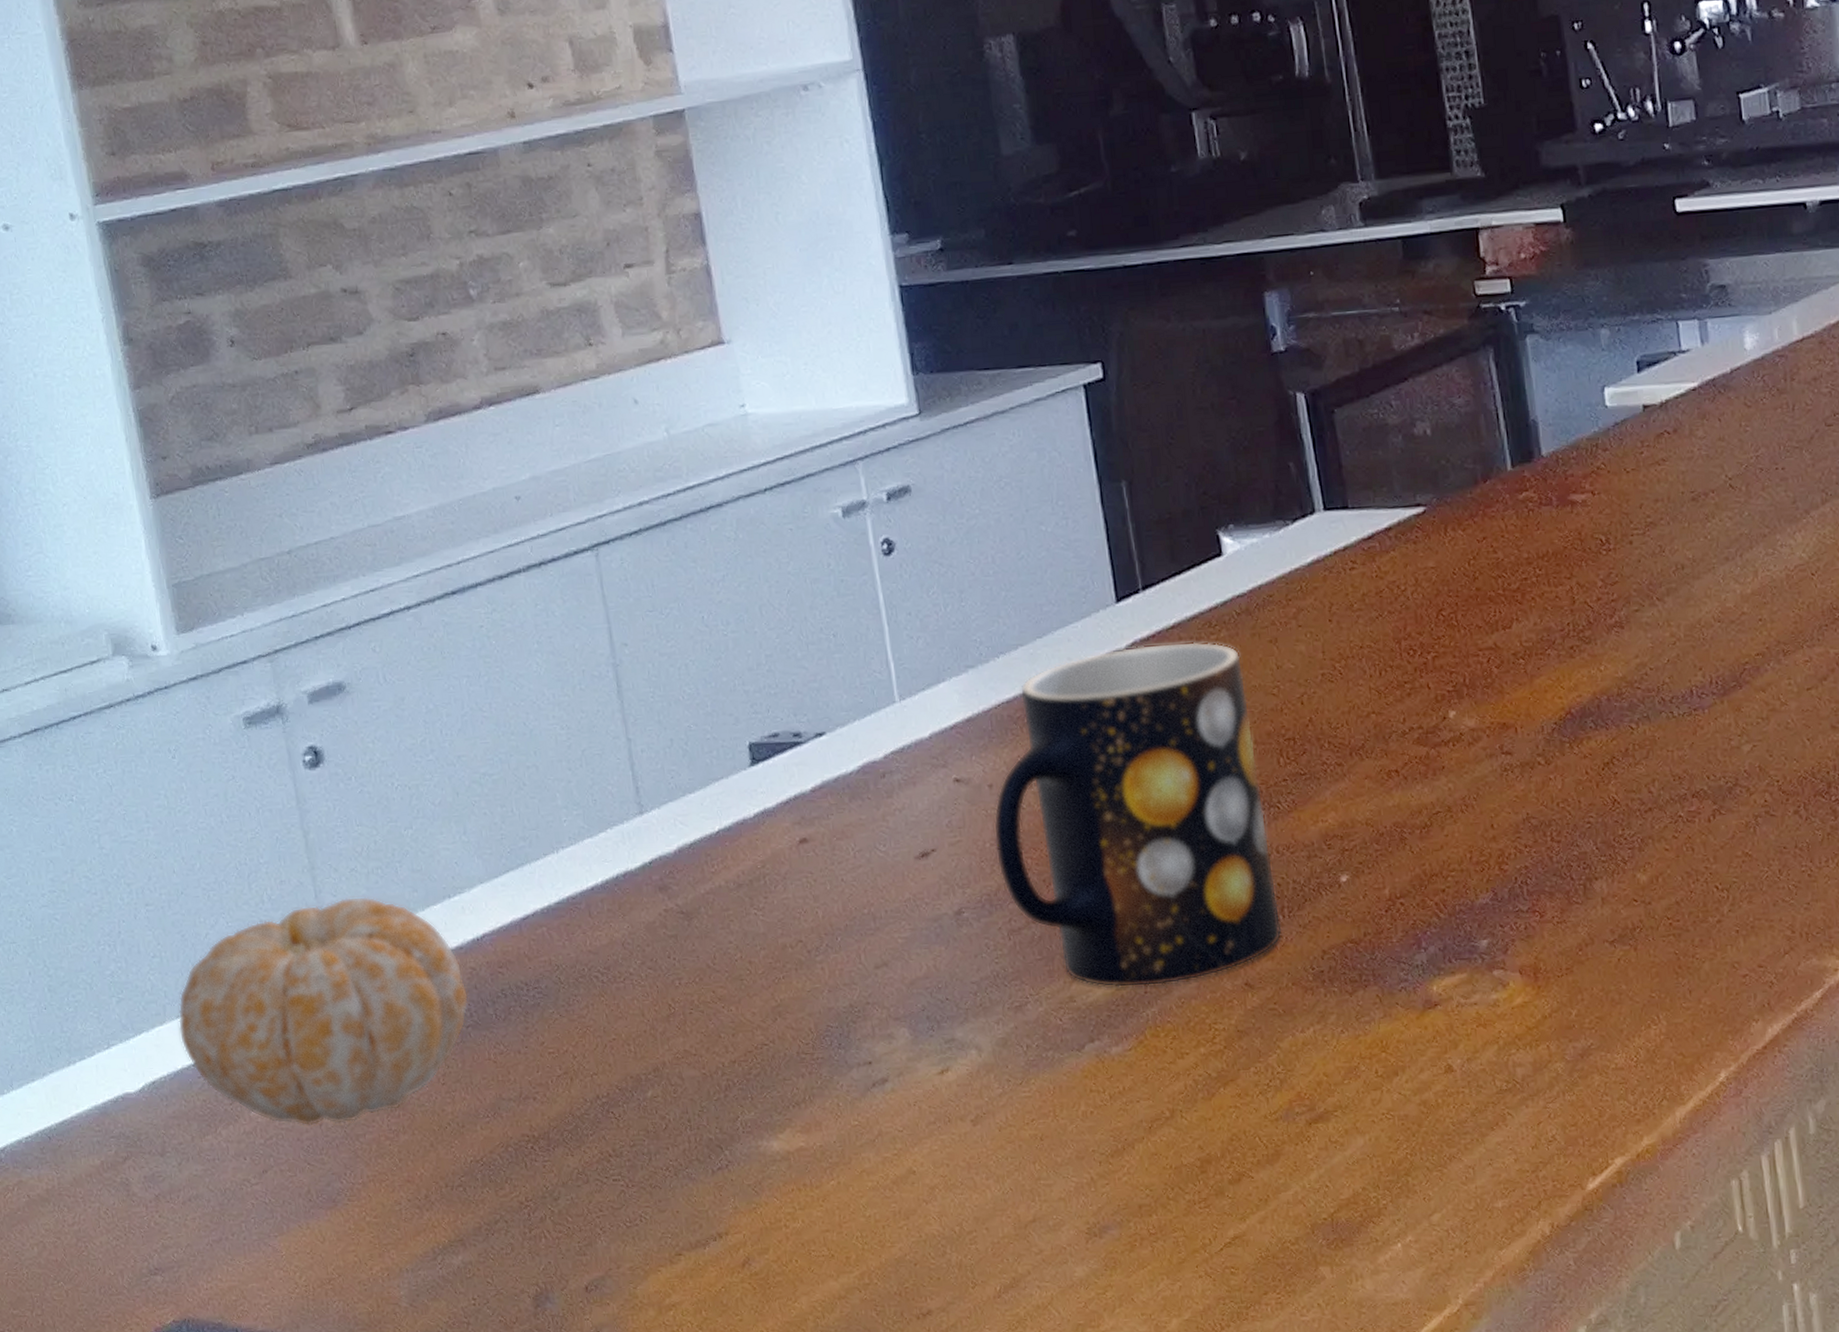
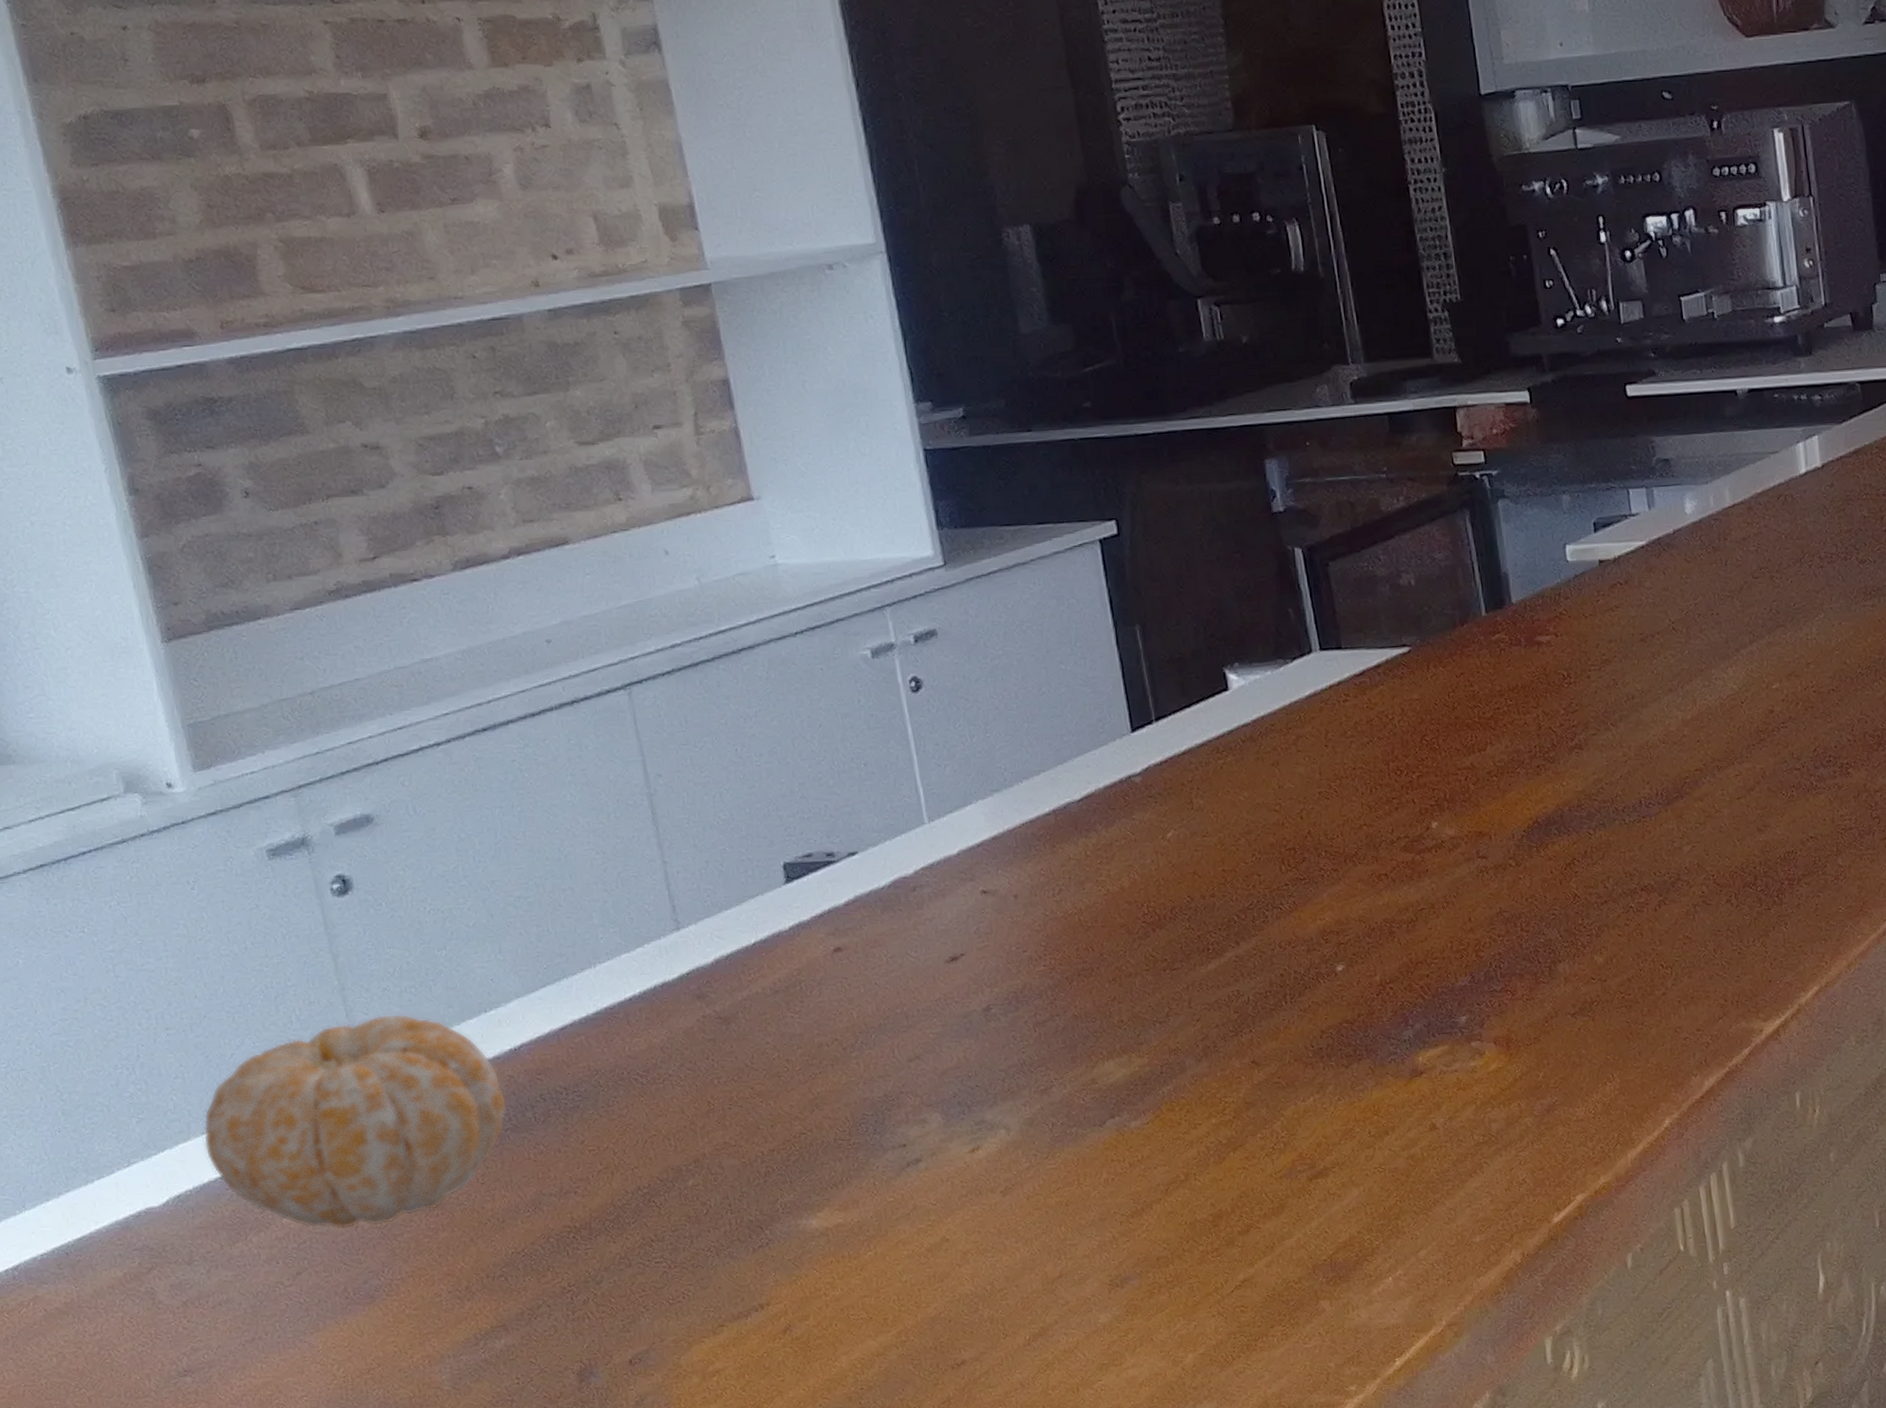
mug: present [993,641,1282,988] -> none [1018,765,1285,1070]

